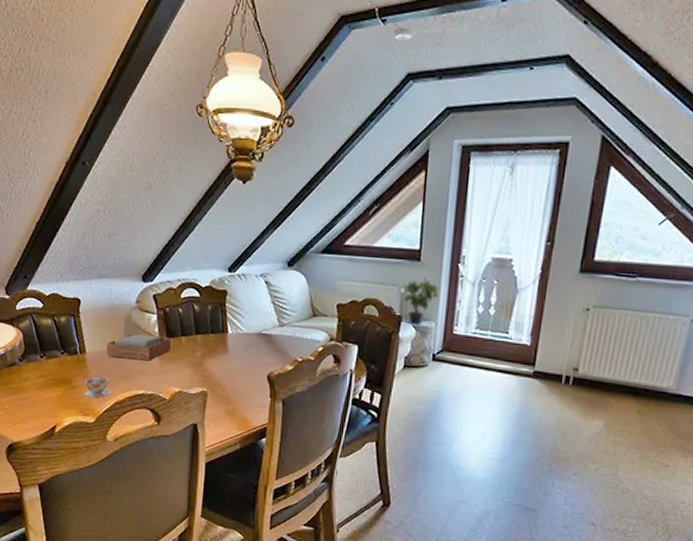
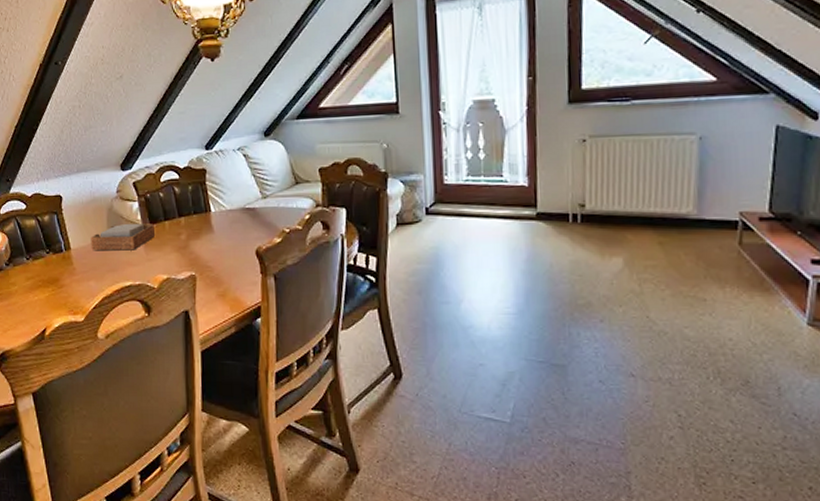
teacup: present [84,376,111,398] -> none [71,270,99,295]
potted plant: present [404,277,439,325] -> none [385,129,422,180]

